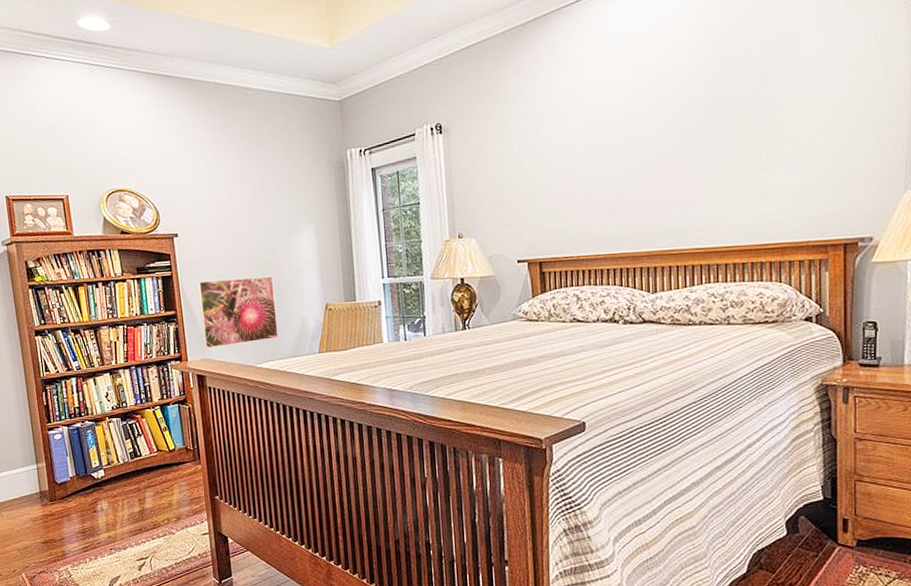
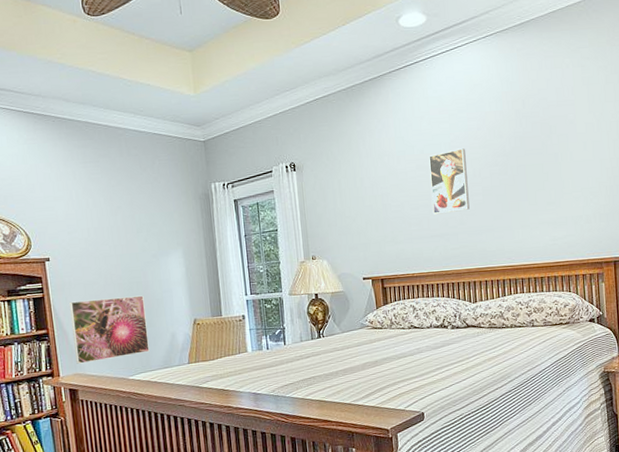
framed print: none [603,101,653,185] -> present [429,148,470,215]

